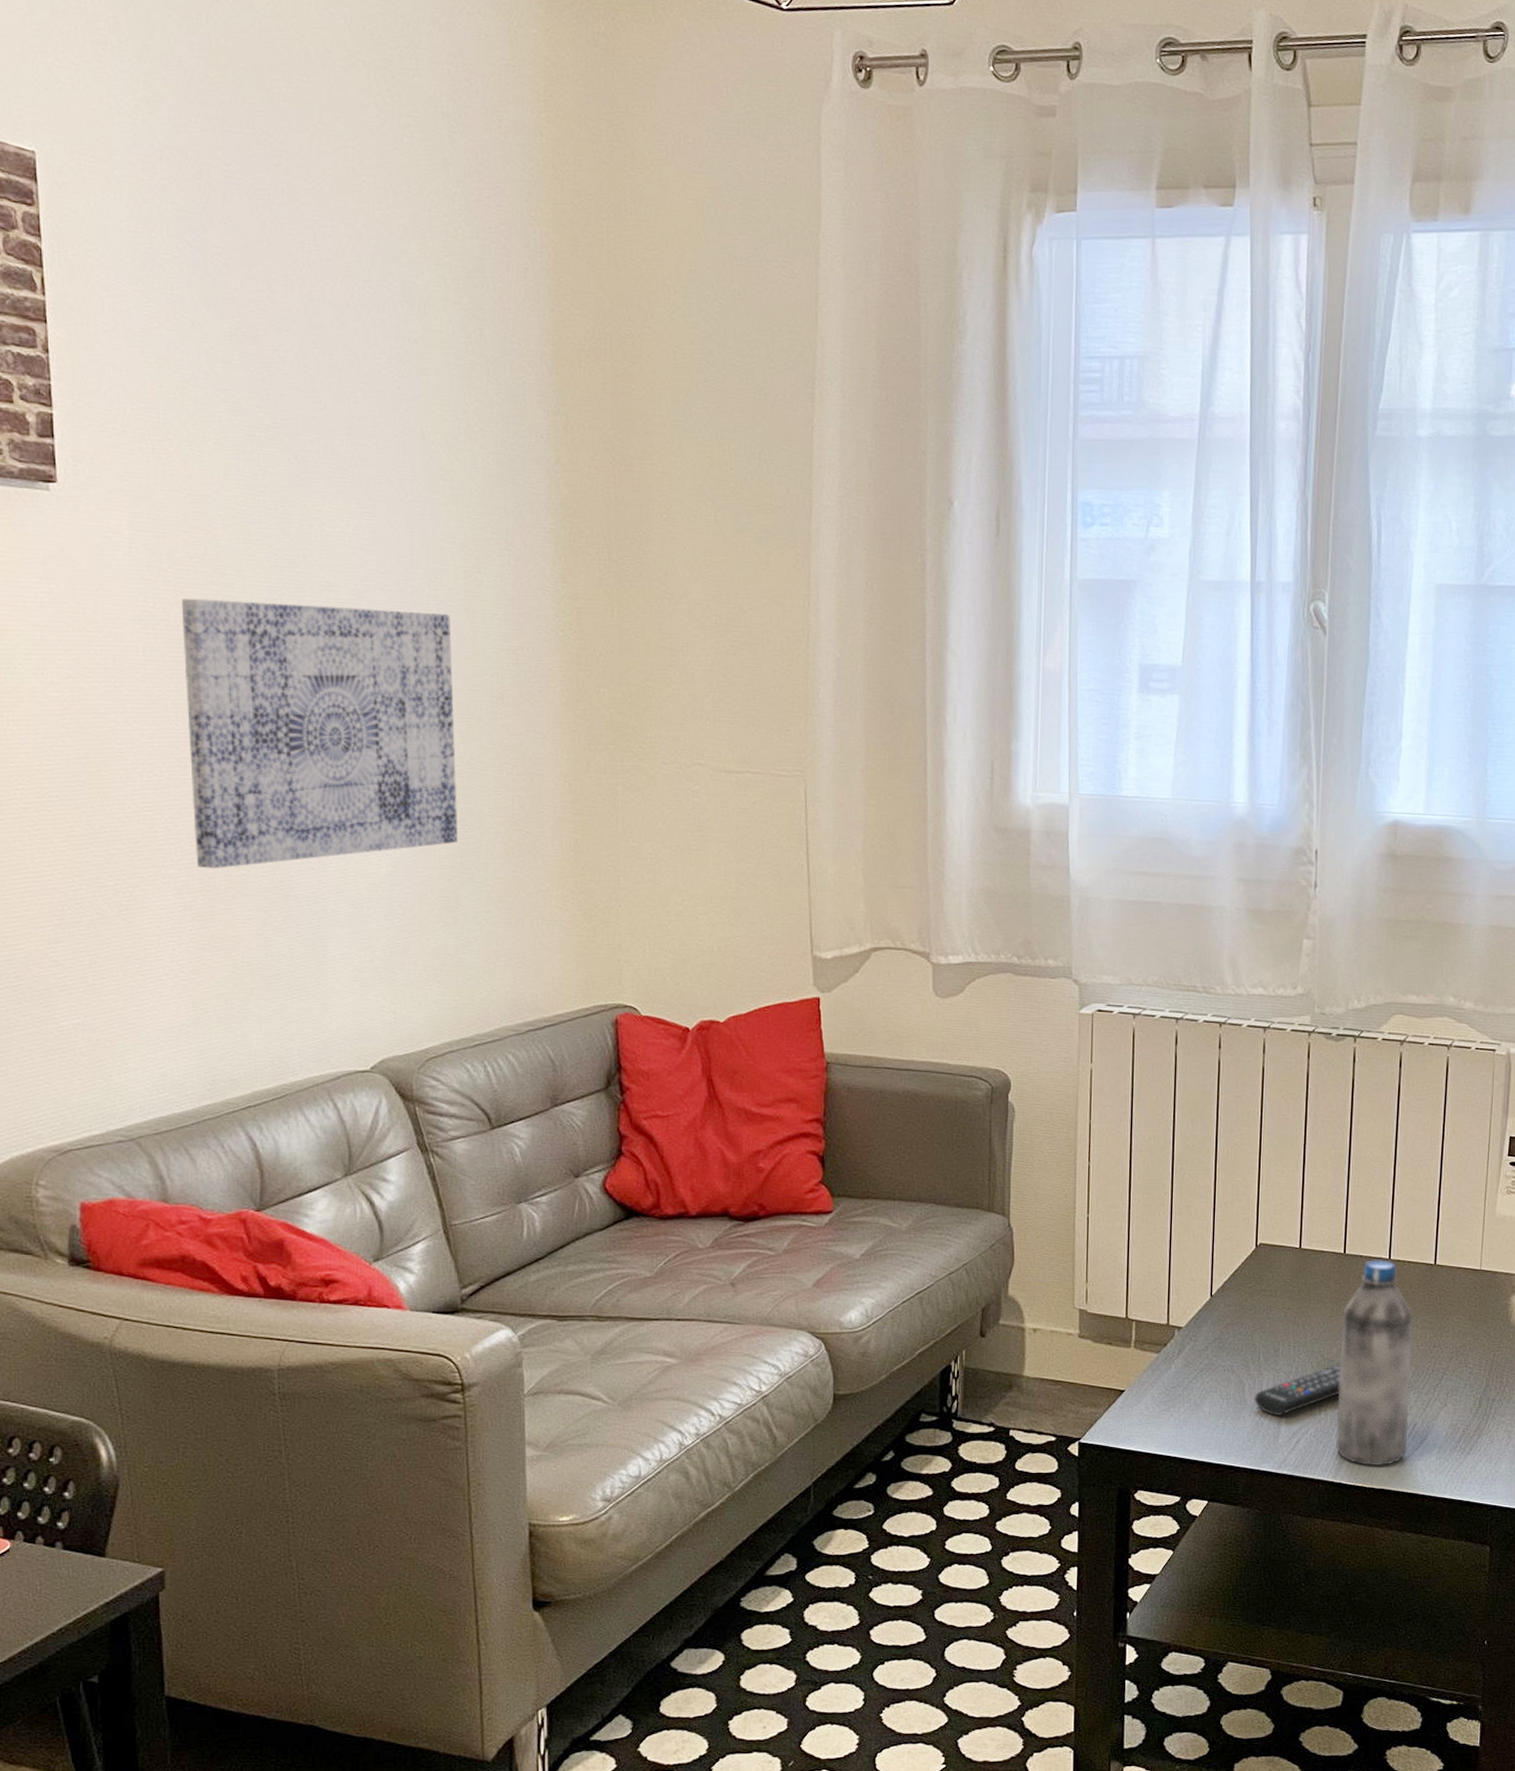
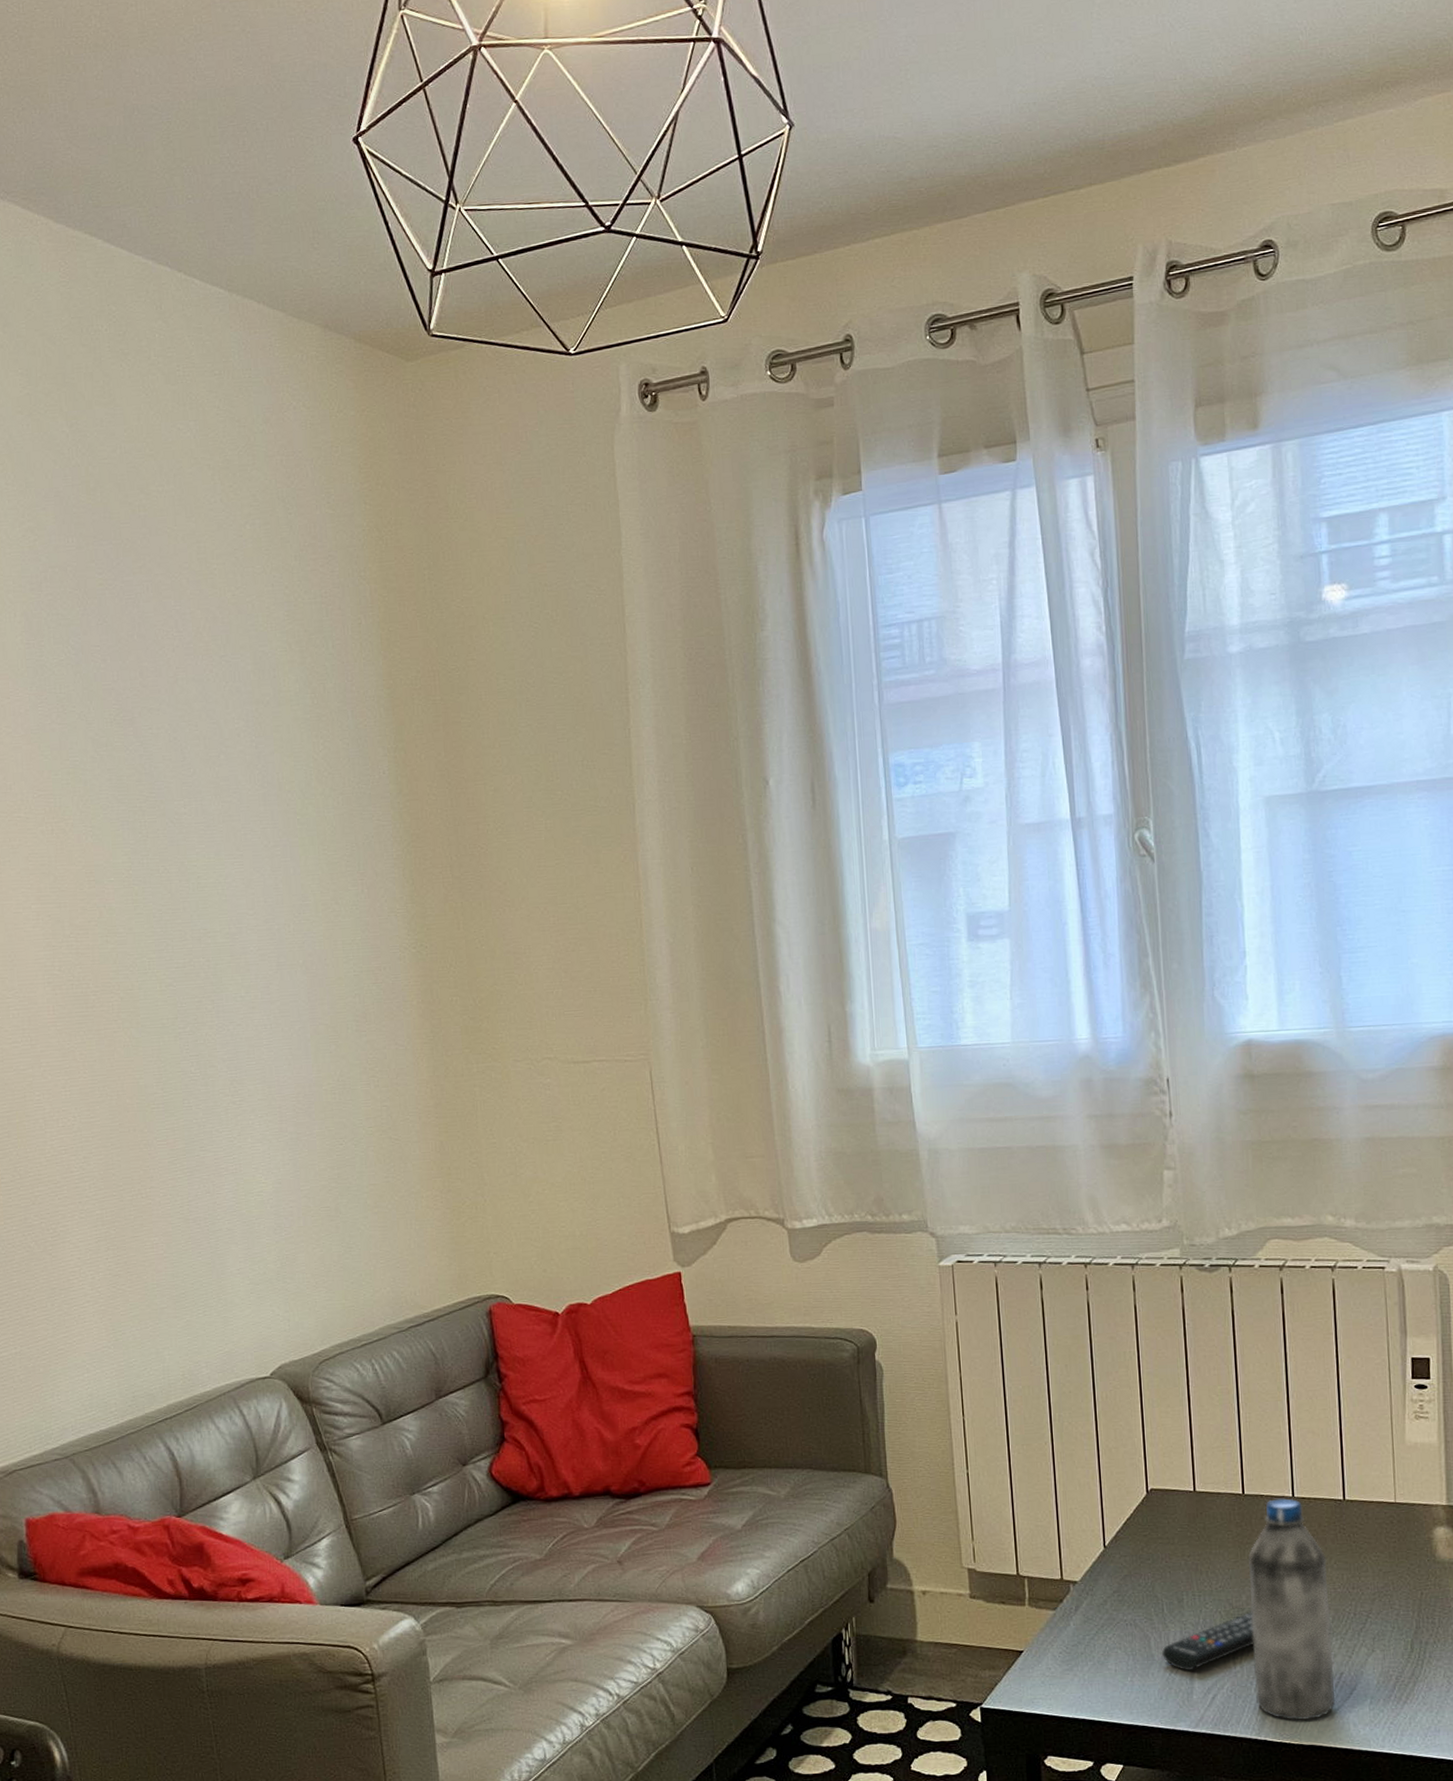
wall art: present [181,598,458,868] -> none [82,945,335,1201]

